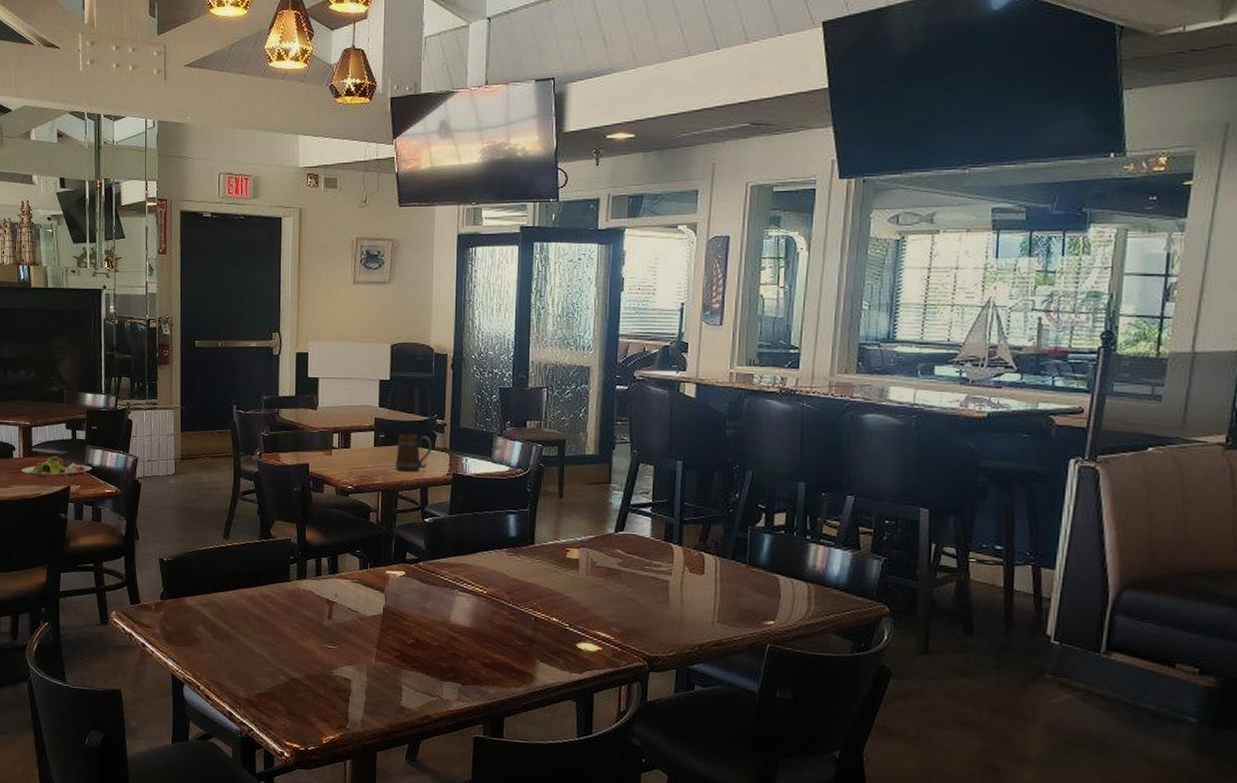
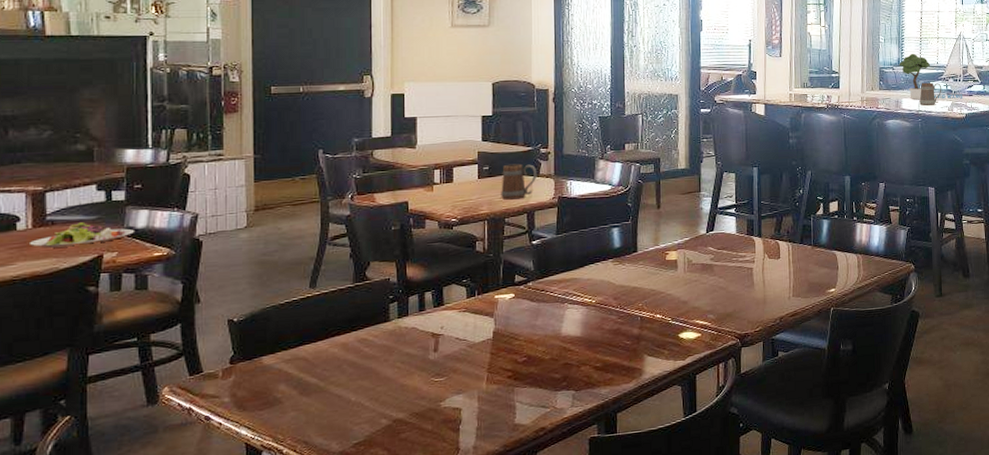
potted tree: none [888,325,986,391] -> present [899,53,963,100]
beer mug: none [915,366,953,398] -> present [919,82,942,106]

